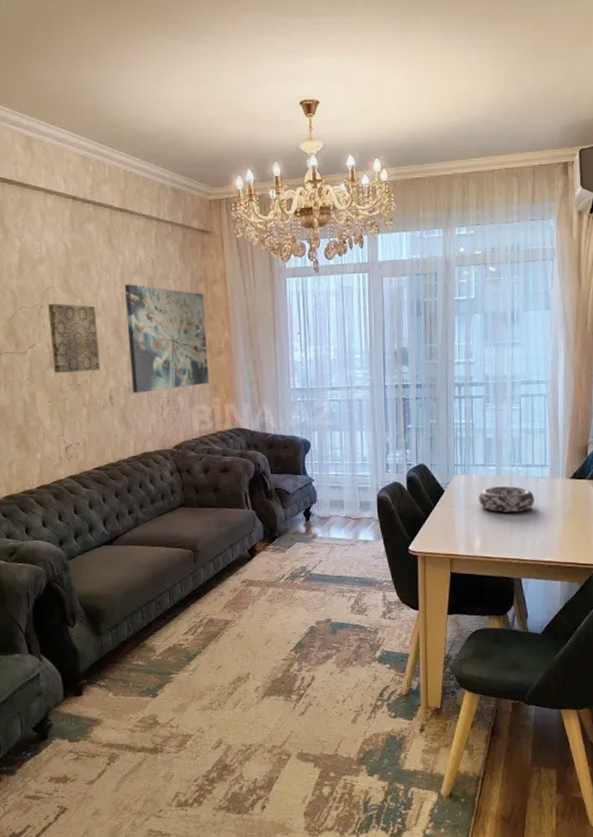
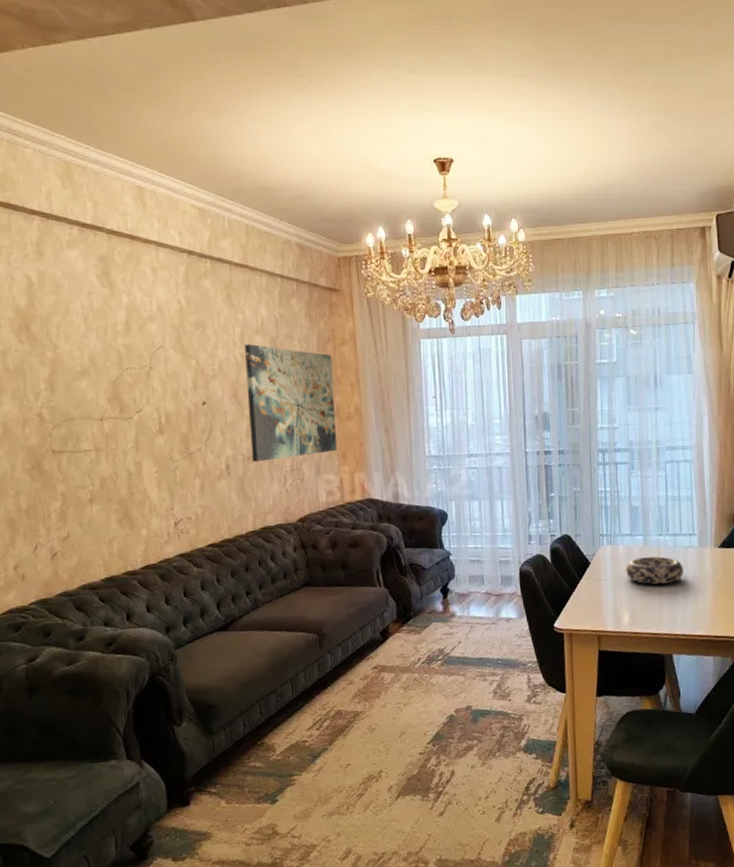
wall art: present [48,303,101,374] -> none [158,364,217,441]

